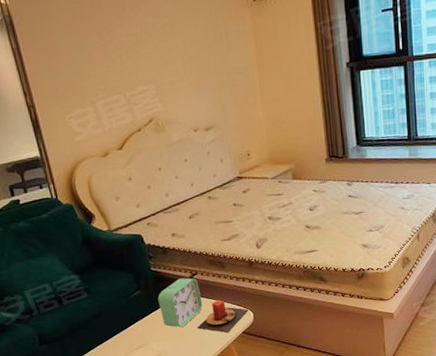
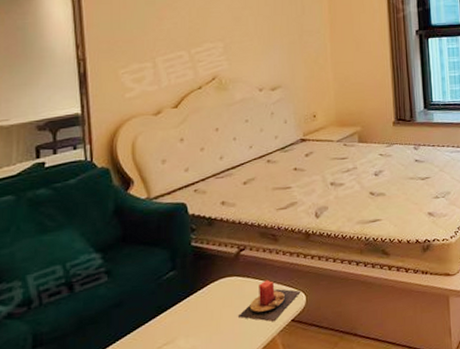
alarm clock: present [158,278,203,328] -> none [195,254,248,317]

